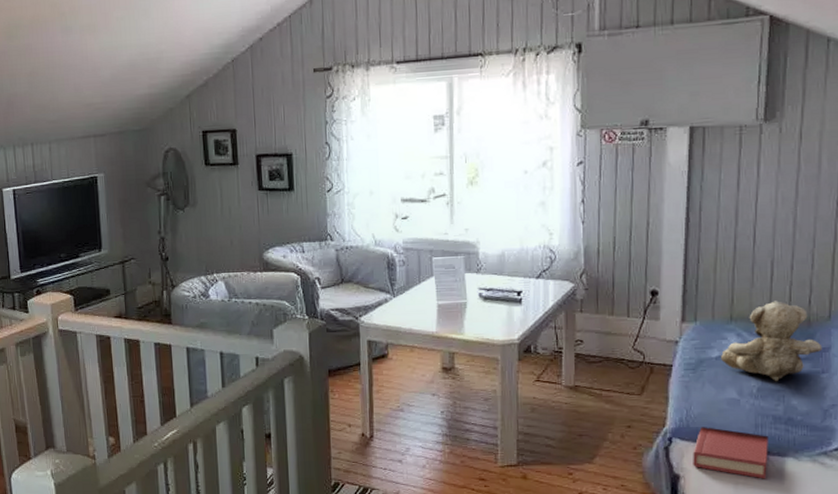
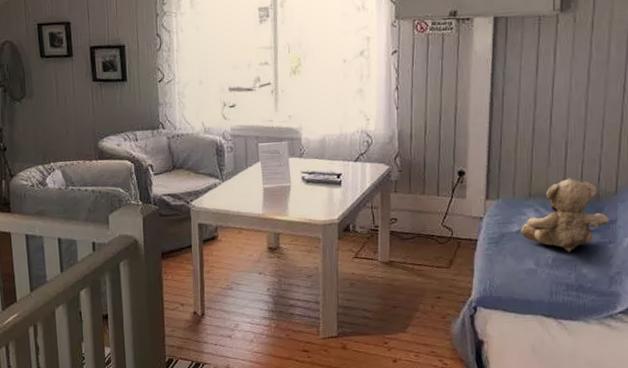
hardback book: present [693,427,768,479] -> none [495,295,562,342]

